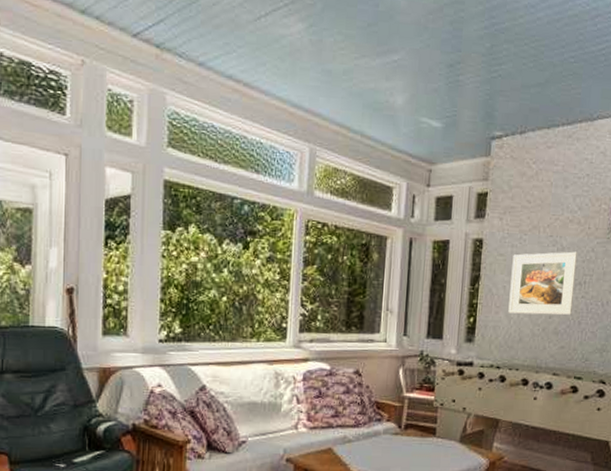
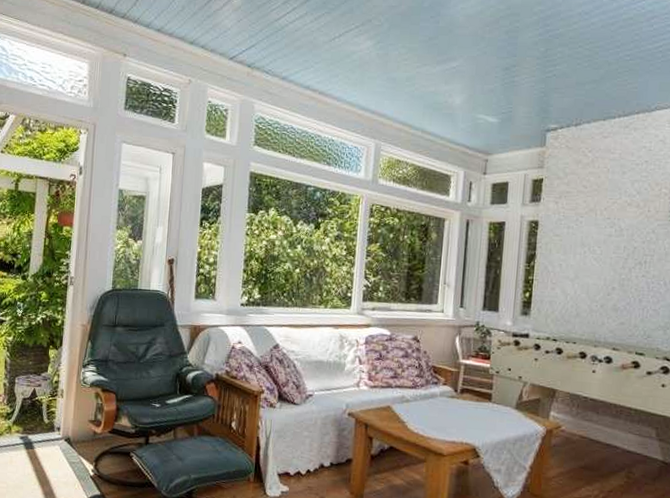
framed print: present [508,251,578,315] -> none [564,233,638,293]

